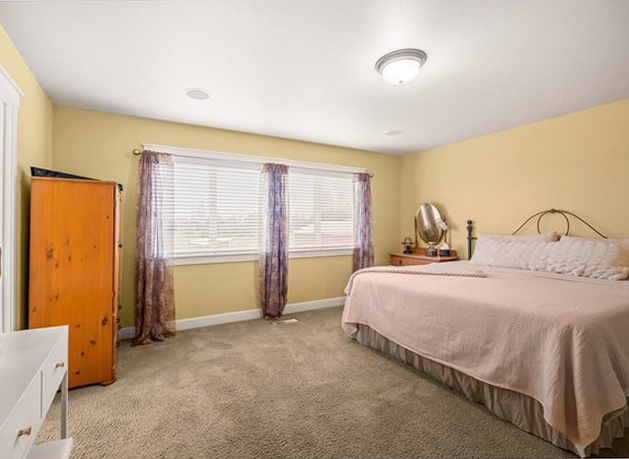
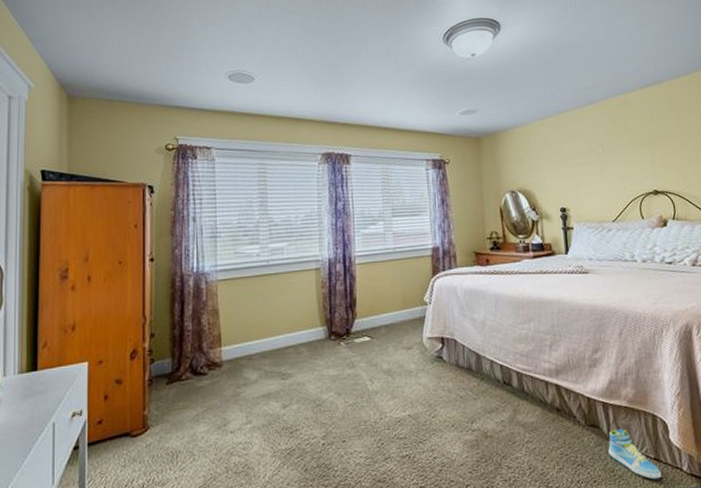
sneaker: none [491,406,534,449] -> present [608,428,662,480]

